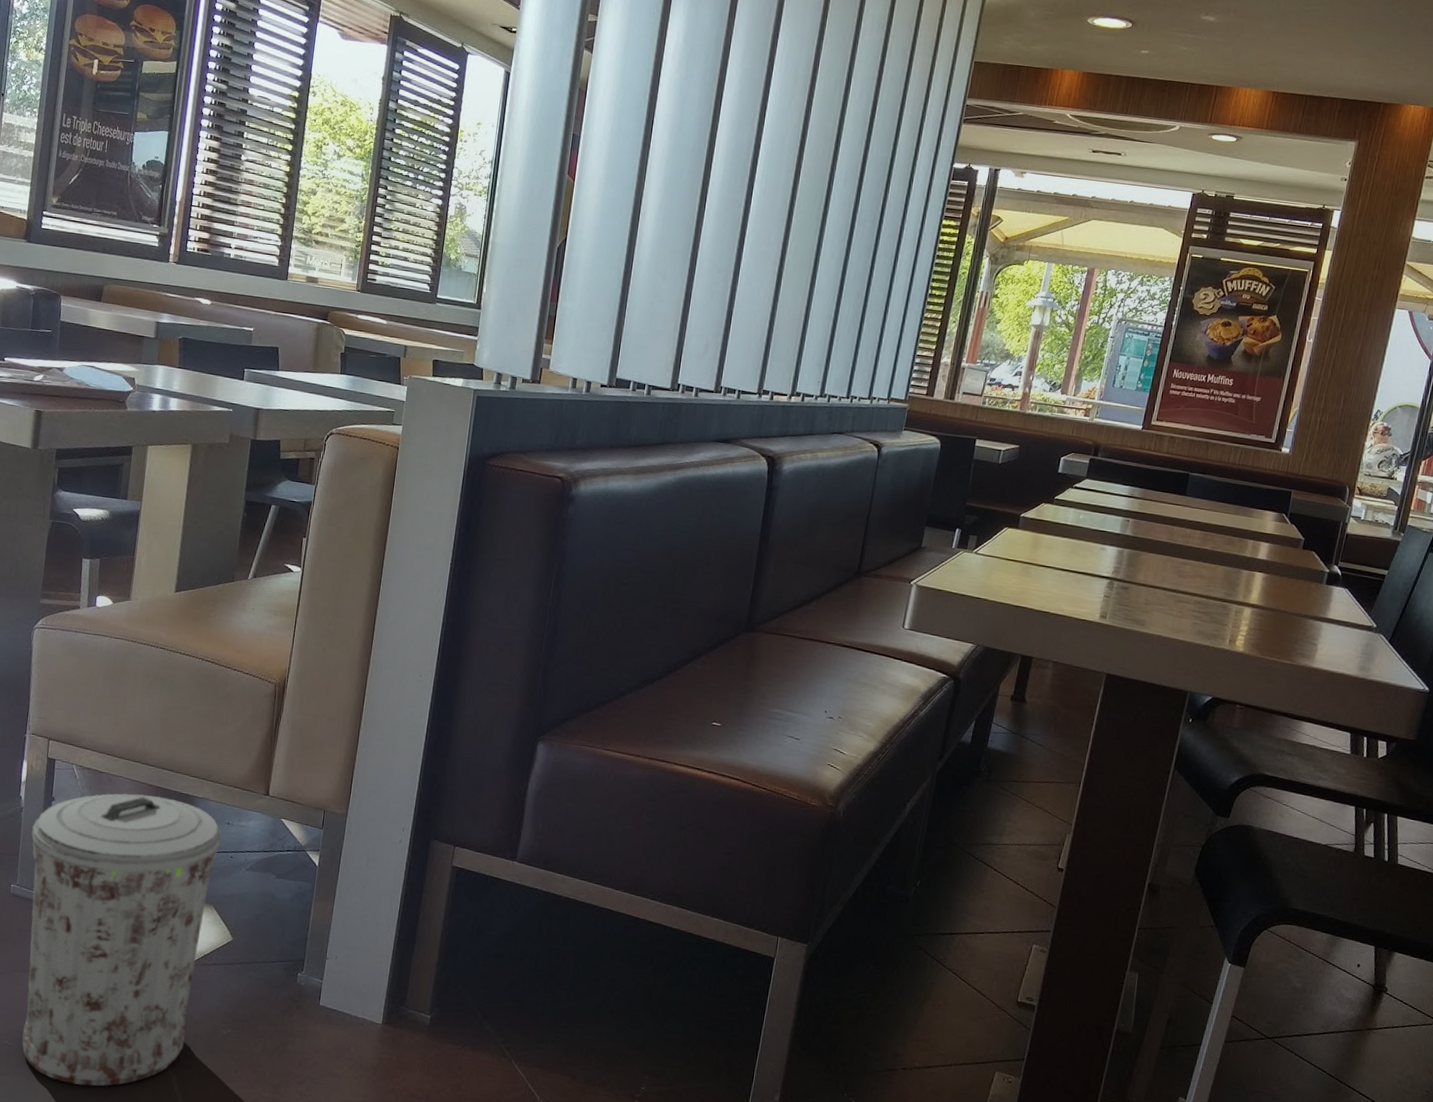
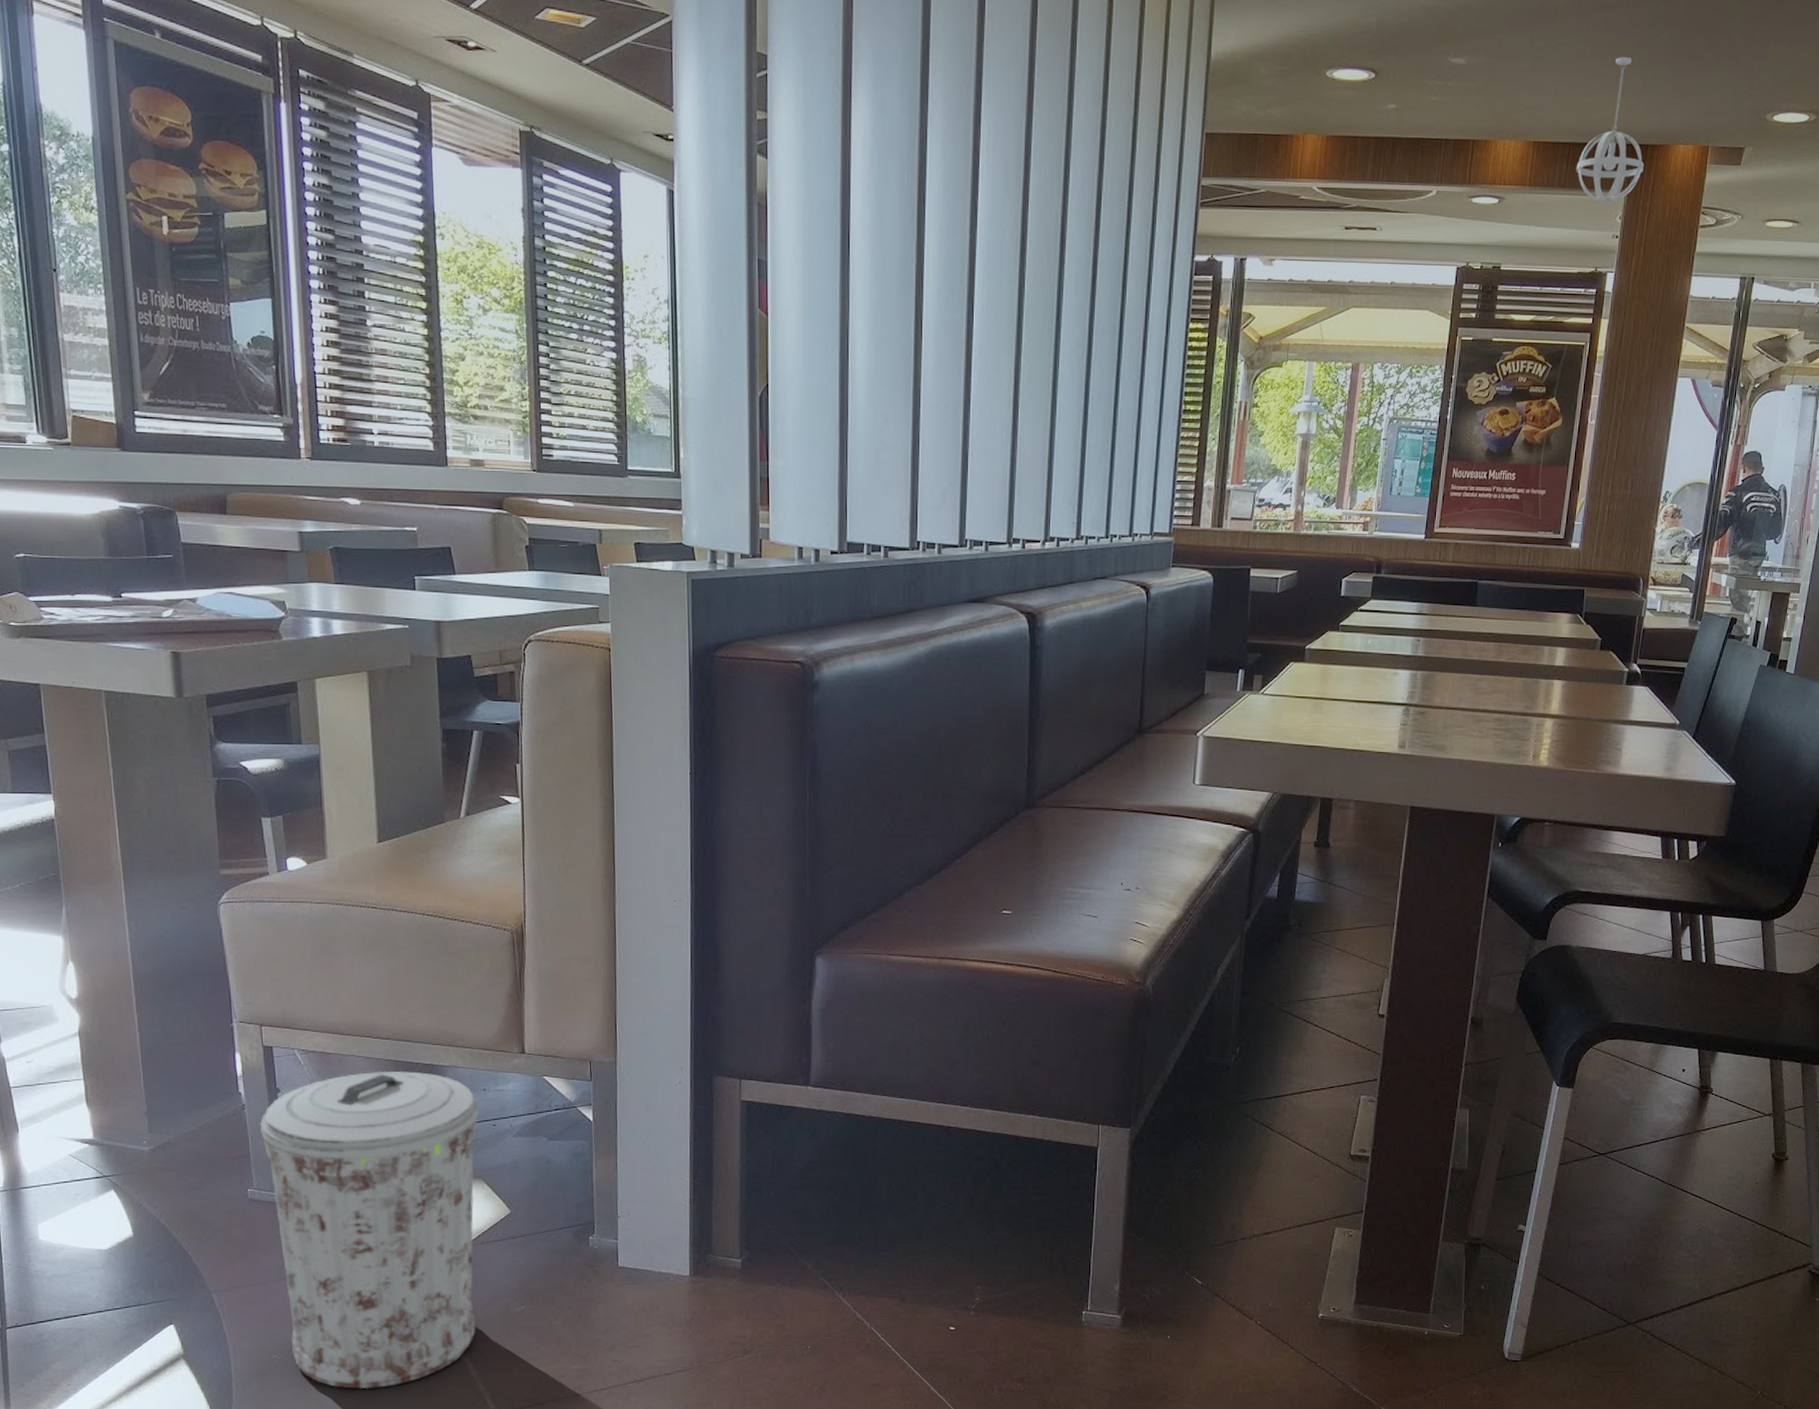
pendant light: none [1311,25,1376,150] -> present [1576,56,1645,204]

